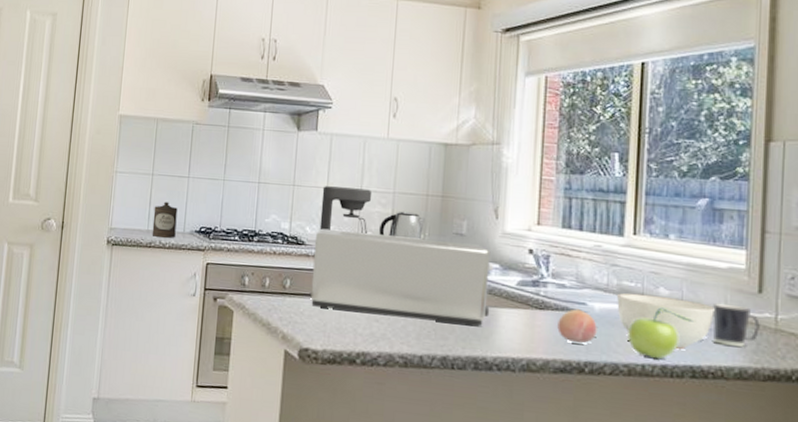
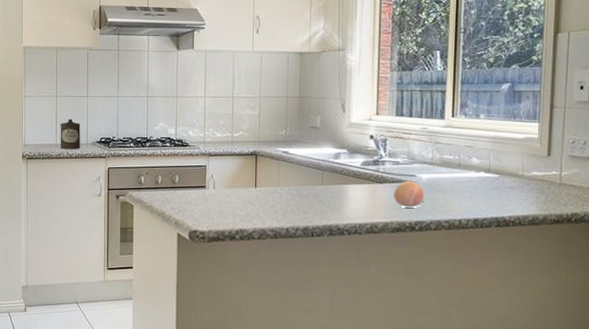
toaster: present [309,228,494,326] -> none [195,131,343,201]
coffee maker: present [319,186,372,235] -> none [200,95,242,134]
kettle: present [379,211,425,240] -> none [249,112,286,134]
bowl: present [617,293,715,350] -> none [439,164,514,206]
fruit: present [627,307,696,359] -> none [448,174,501,214]
mug: present [712,302,760,347] -> none [512,166,548,199]

